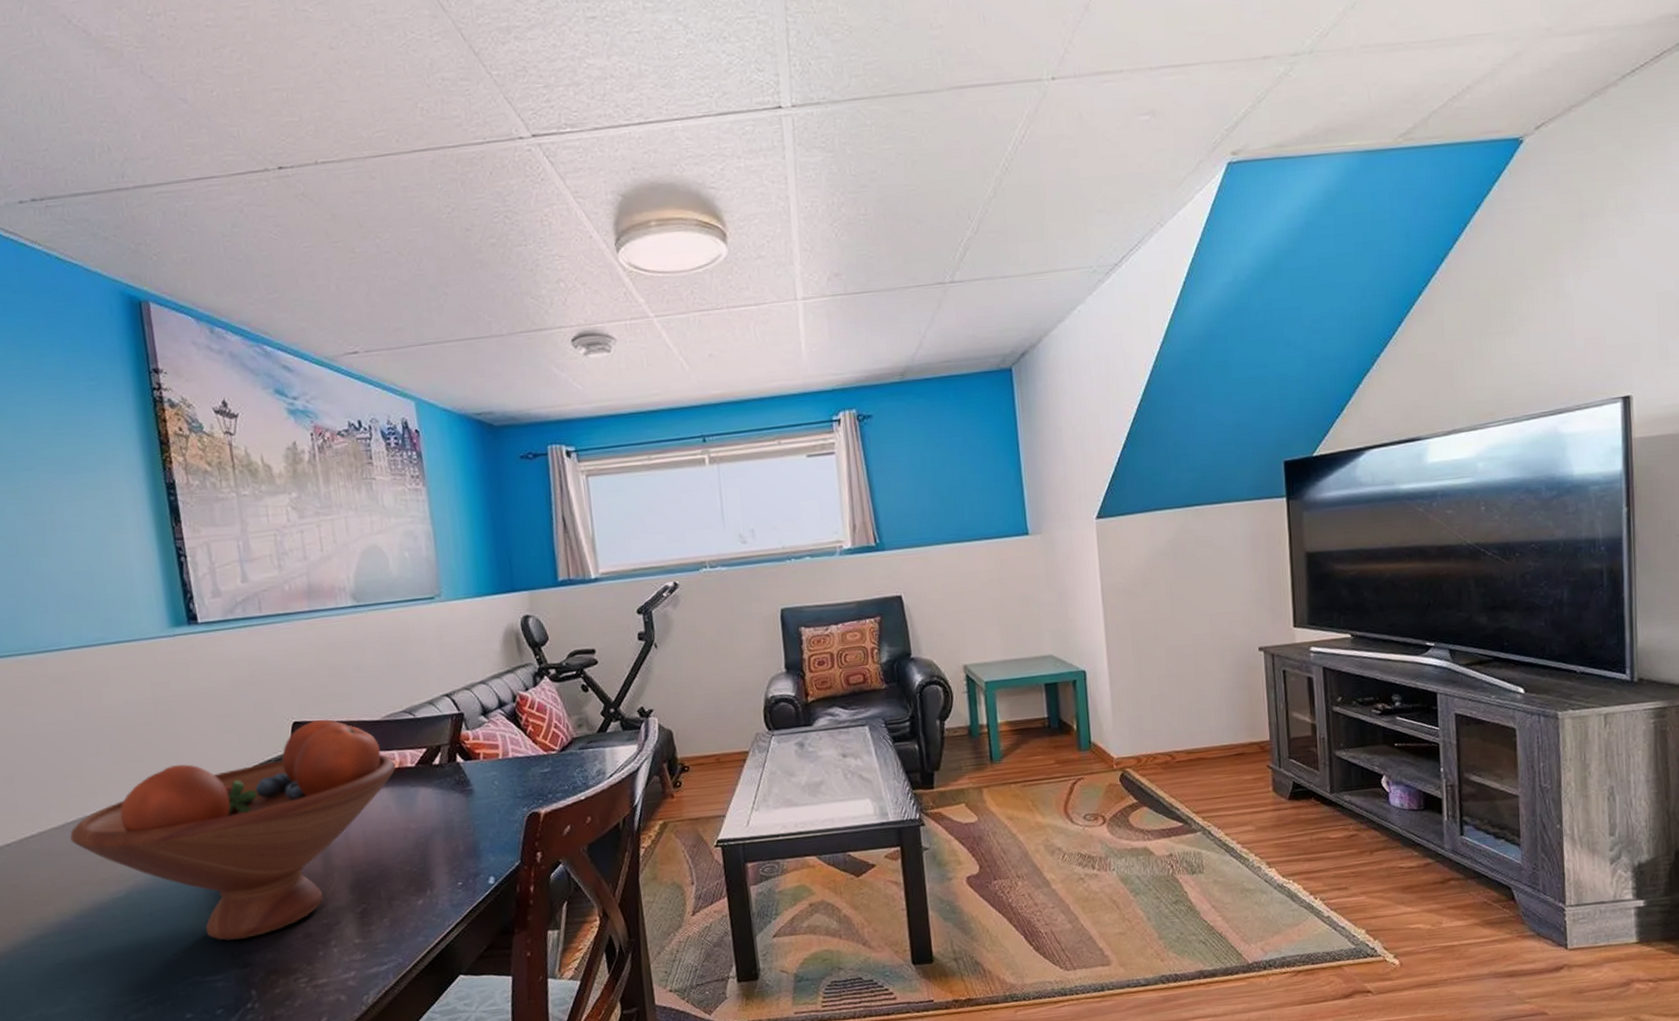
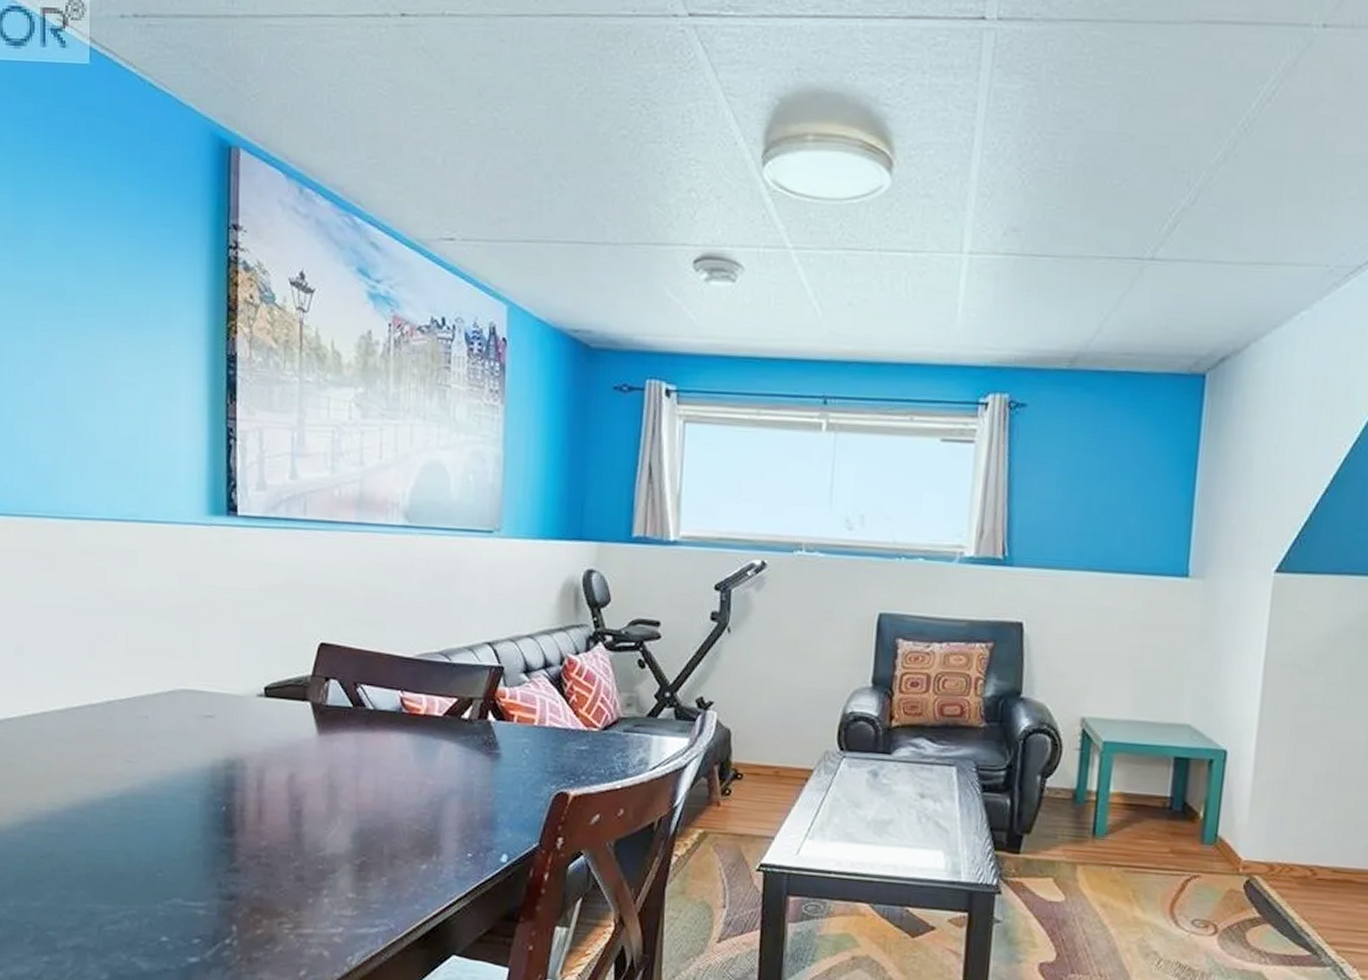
fruit bowl: present [69,719,396,940] -> none [72,645,422,869]

